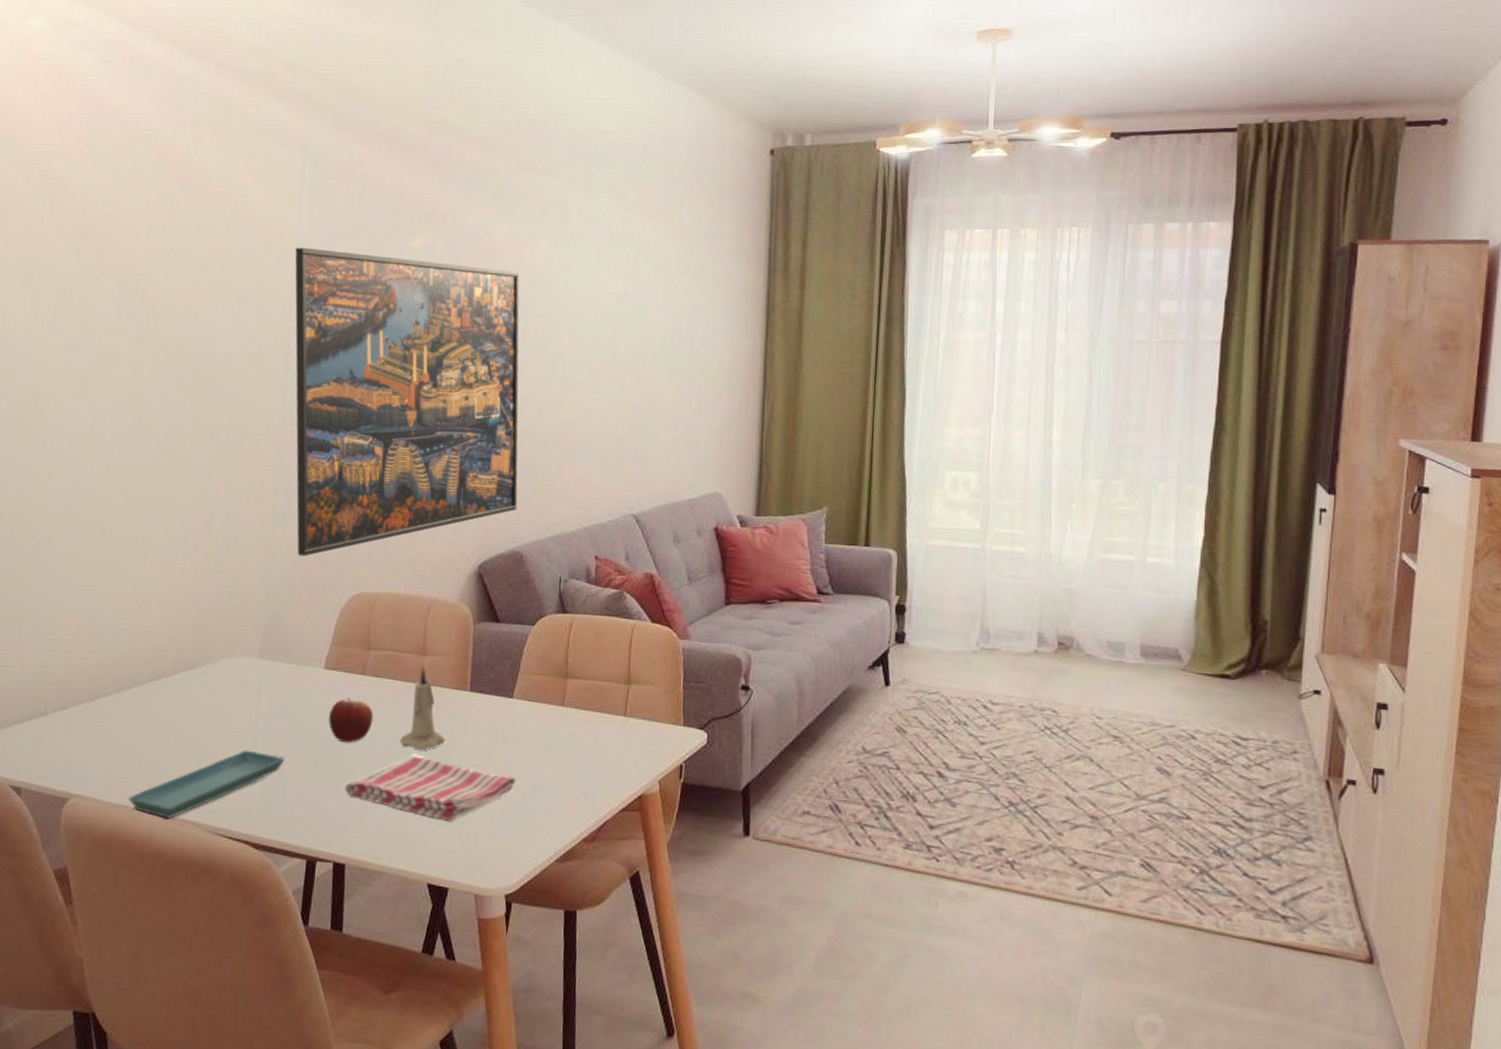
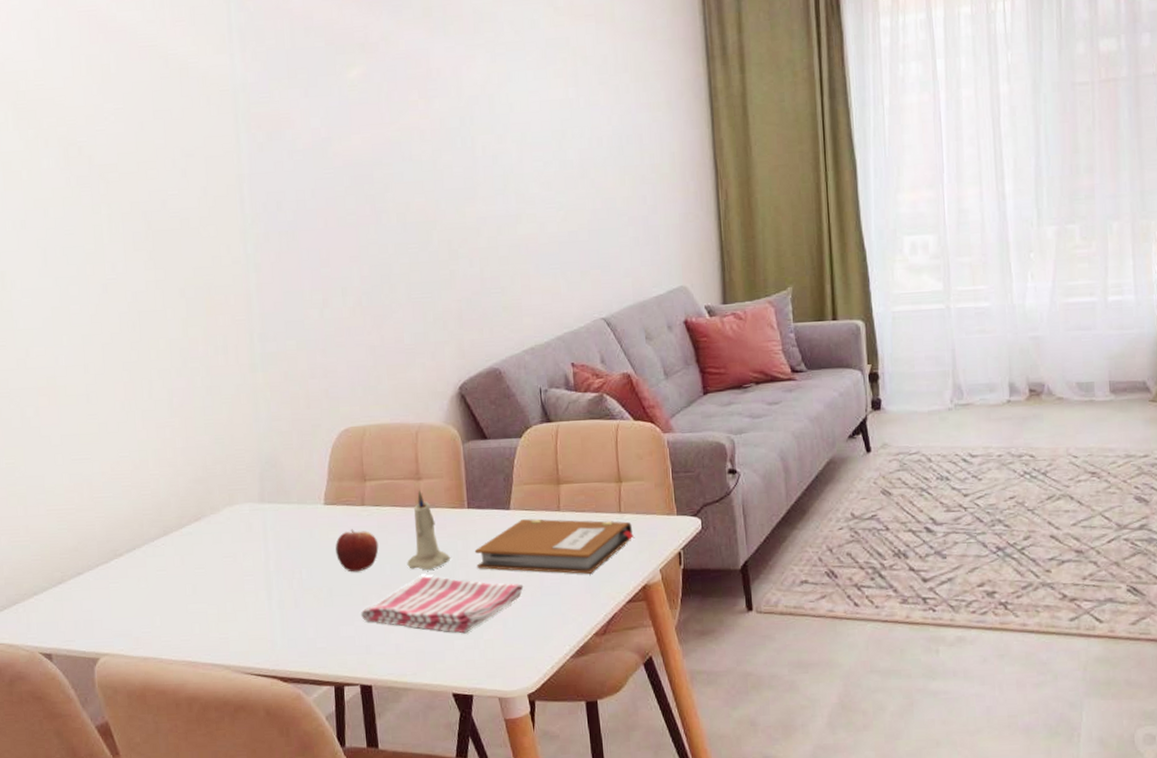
saucer: present [129,750,285,819] -> none [156,591,300,665]
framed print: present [295,247,520,557] -> none [233,90,489,400]
notebook: none [470,710,637,775] -> present [474,518,635,574]

